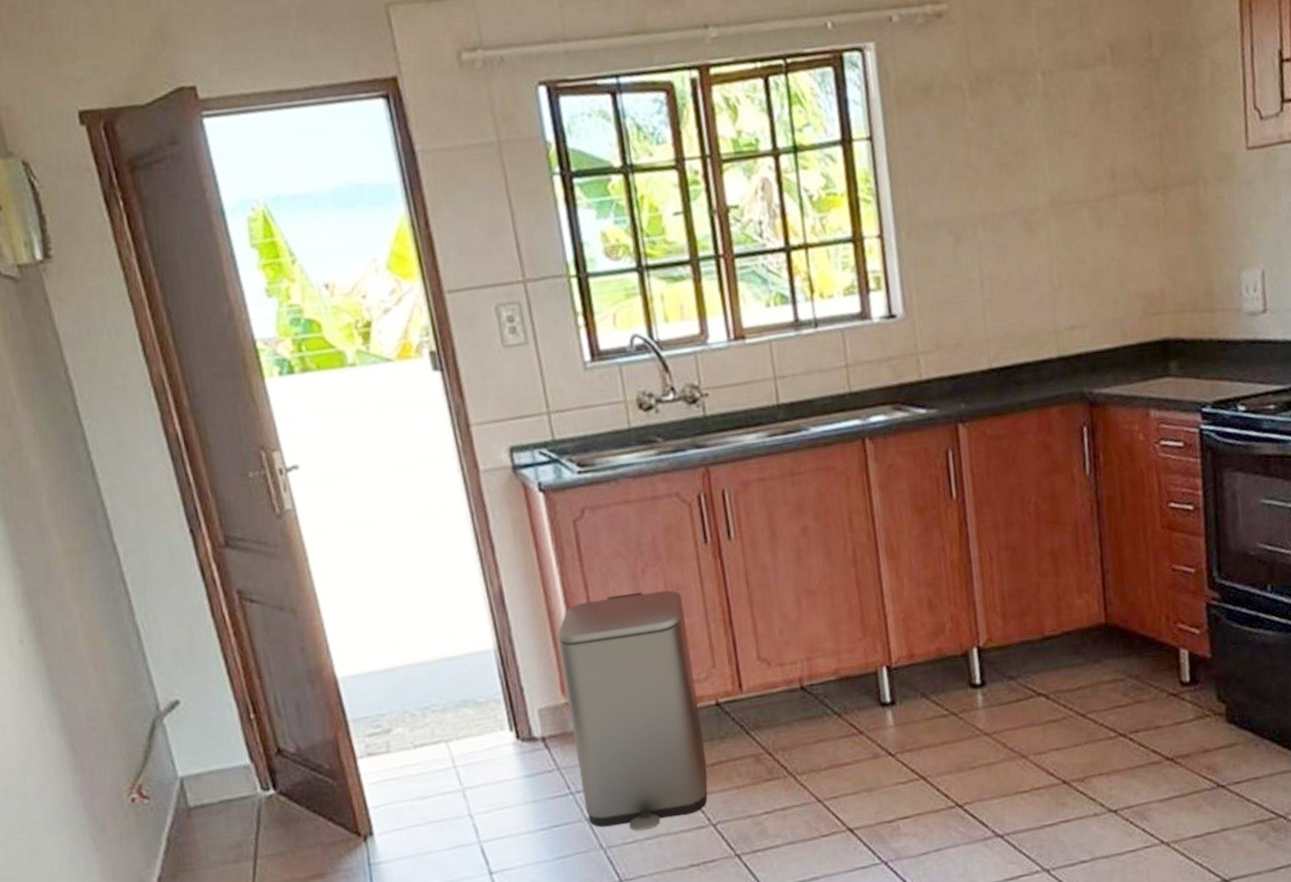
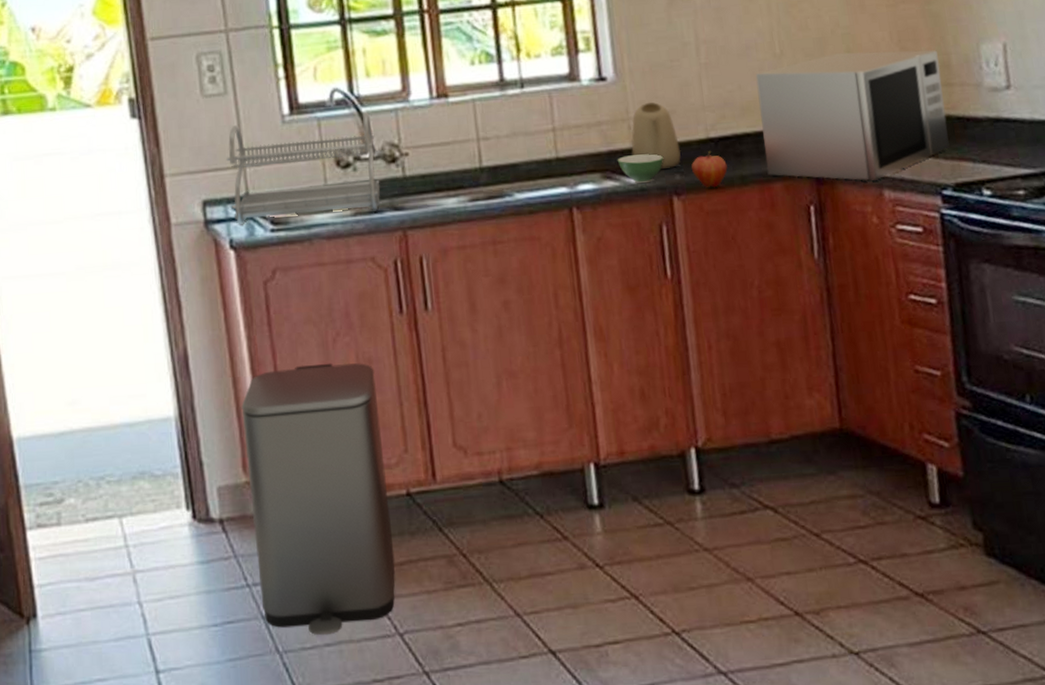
dish rack: none [531,356,683,469] -> present [226,112,381,225]
bowl: none [906,385,950,415] -> present [617,153,664,185]
kettle: none [919,336,966,399] -> present [631,102,681,169]
fruit: none [975,381,1009,415] -> present [691,151,728,188]
microwave: none [1035,279,1210,403] -> present [755,50,950,181]

